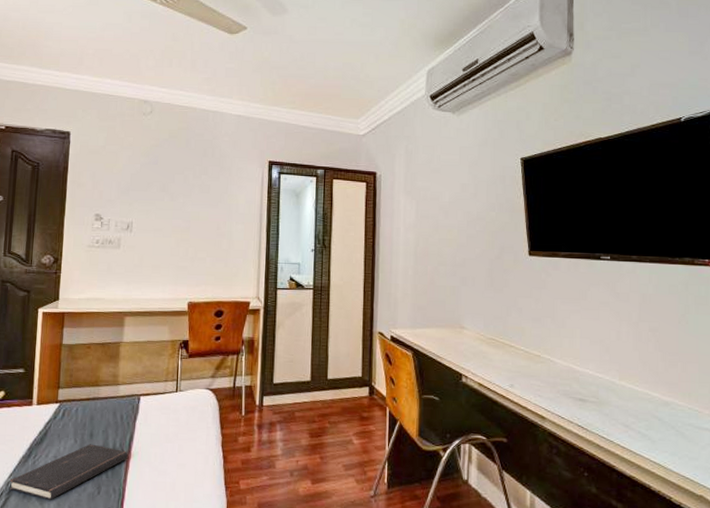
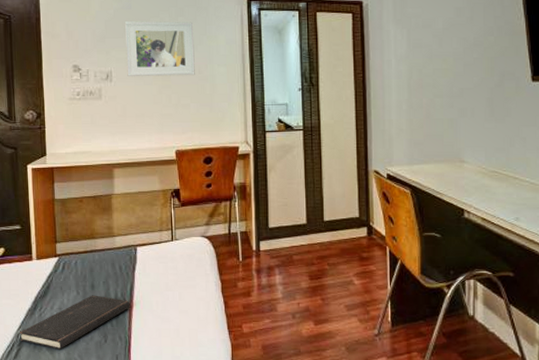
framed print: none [147,176,216,231] -> present [125,21,195,77]

